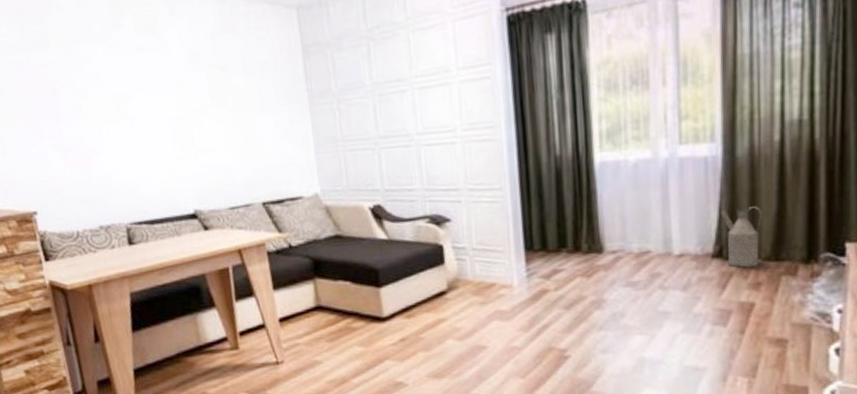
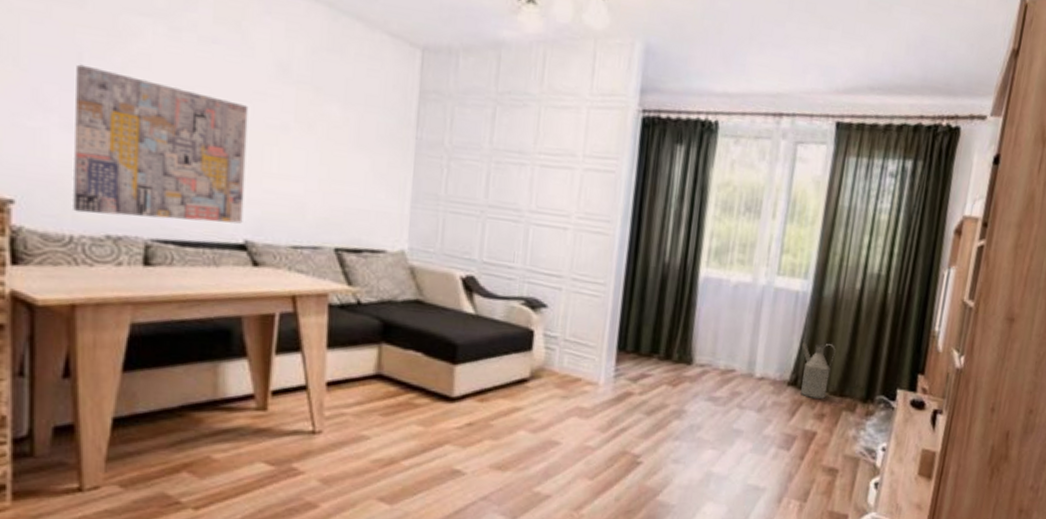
wall art: none [53,94,190,212] -> present [73,64,249,224]

